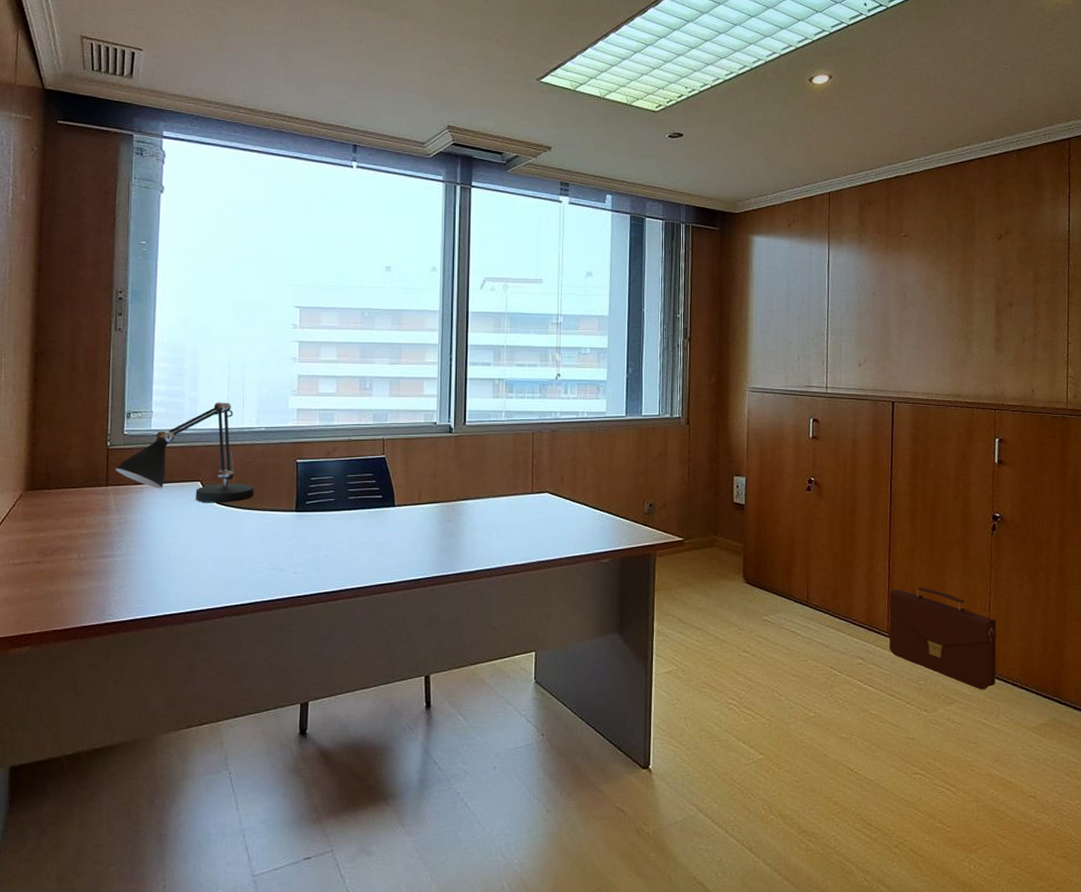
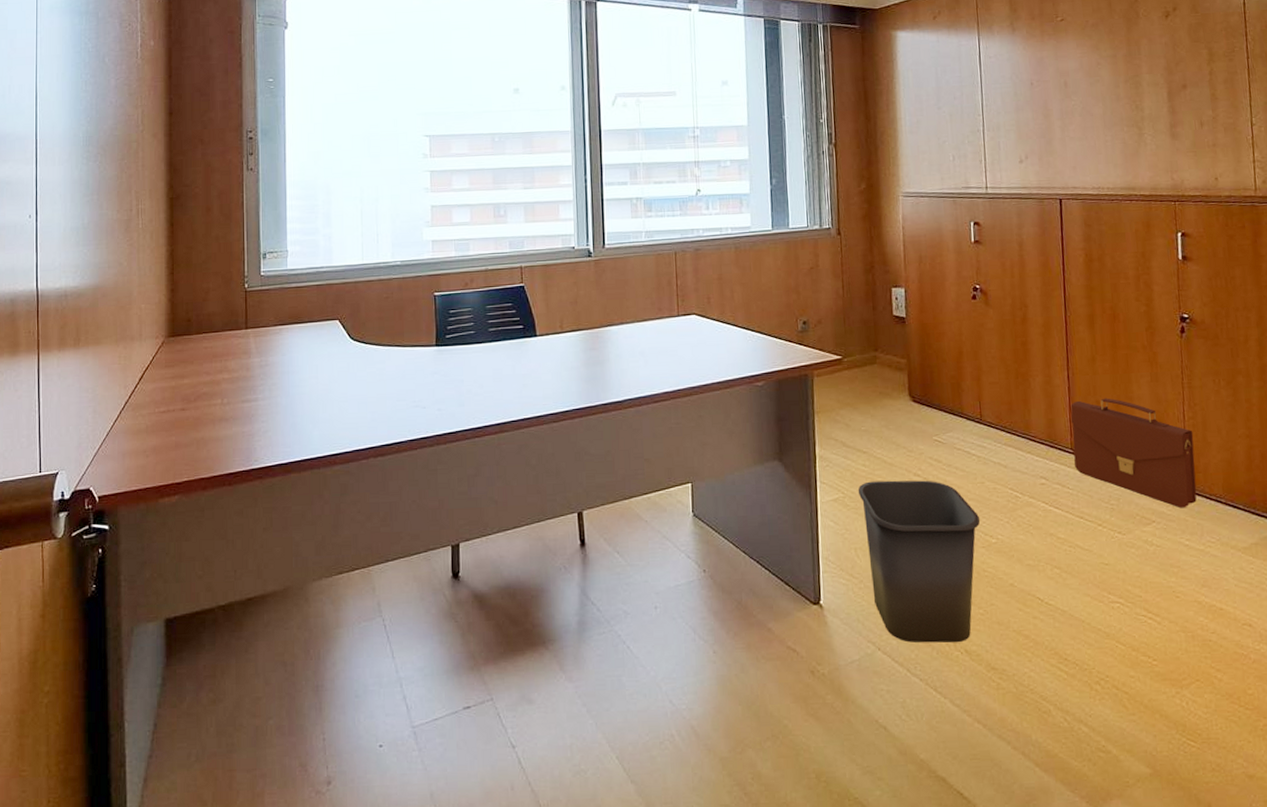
desk lamp: present [115,402,254,503] -> none [254,237,393,342]
waste bin: none [690,655,801,807] -> present [857,480,981,643]

